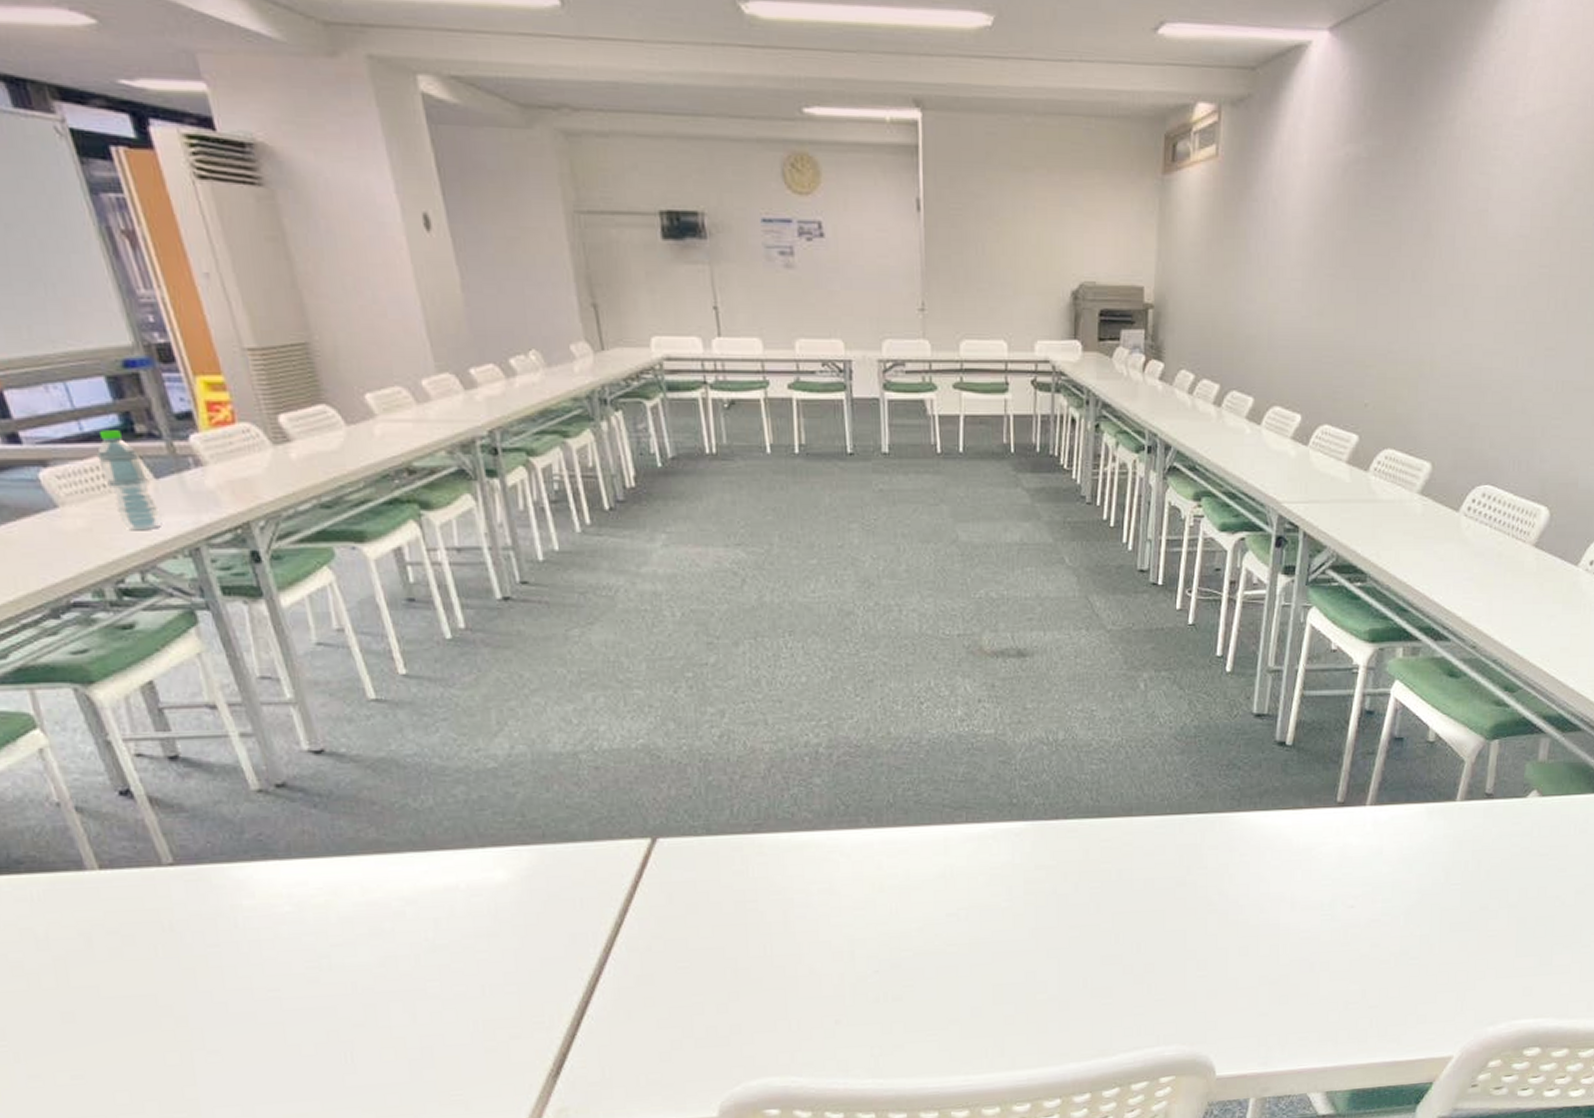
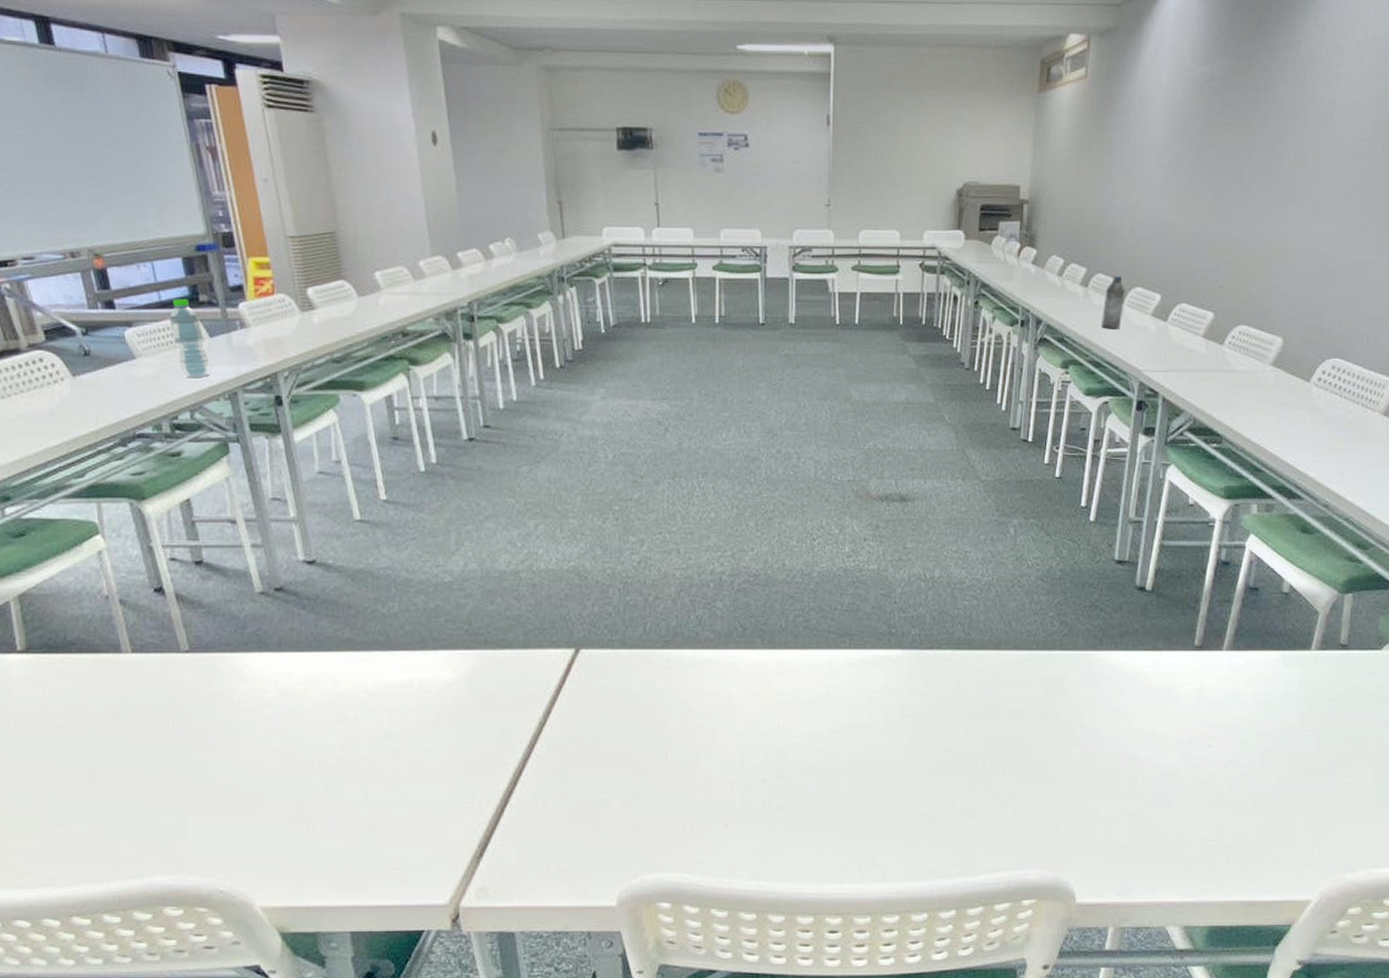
water bottle: none [1237,393,1262,456] -> present [1102,275,1125,330]

